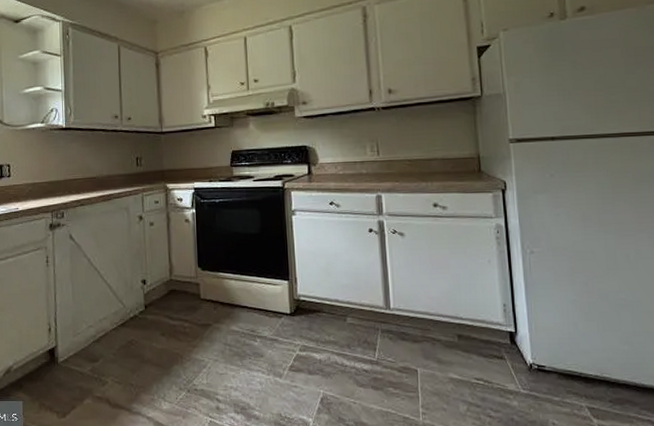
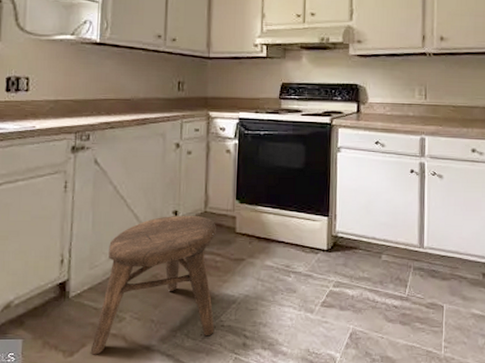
stool: none [80,283,189,416] -> present [90,215,216,355]

